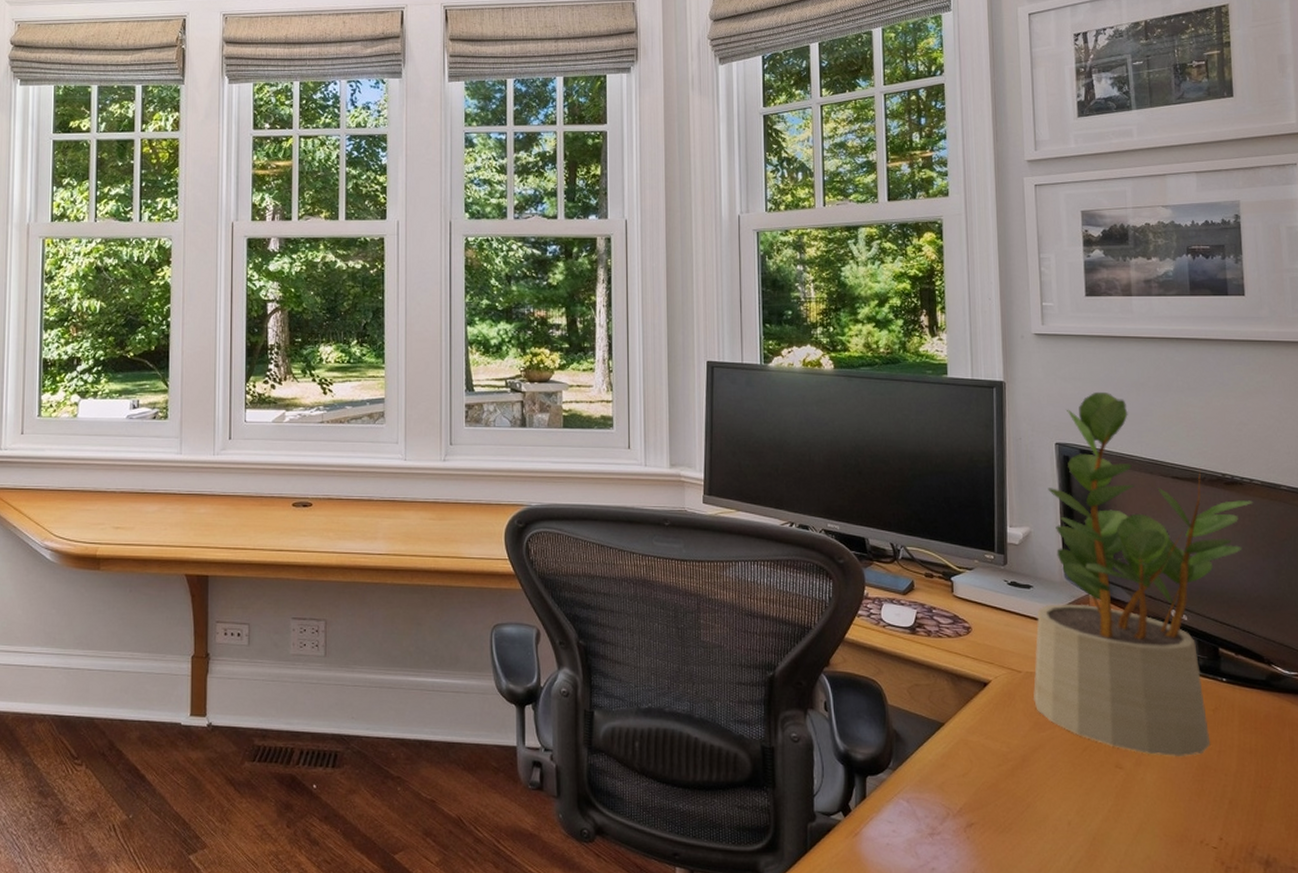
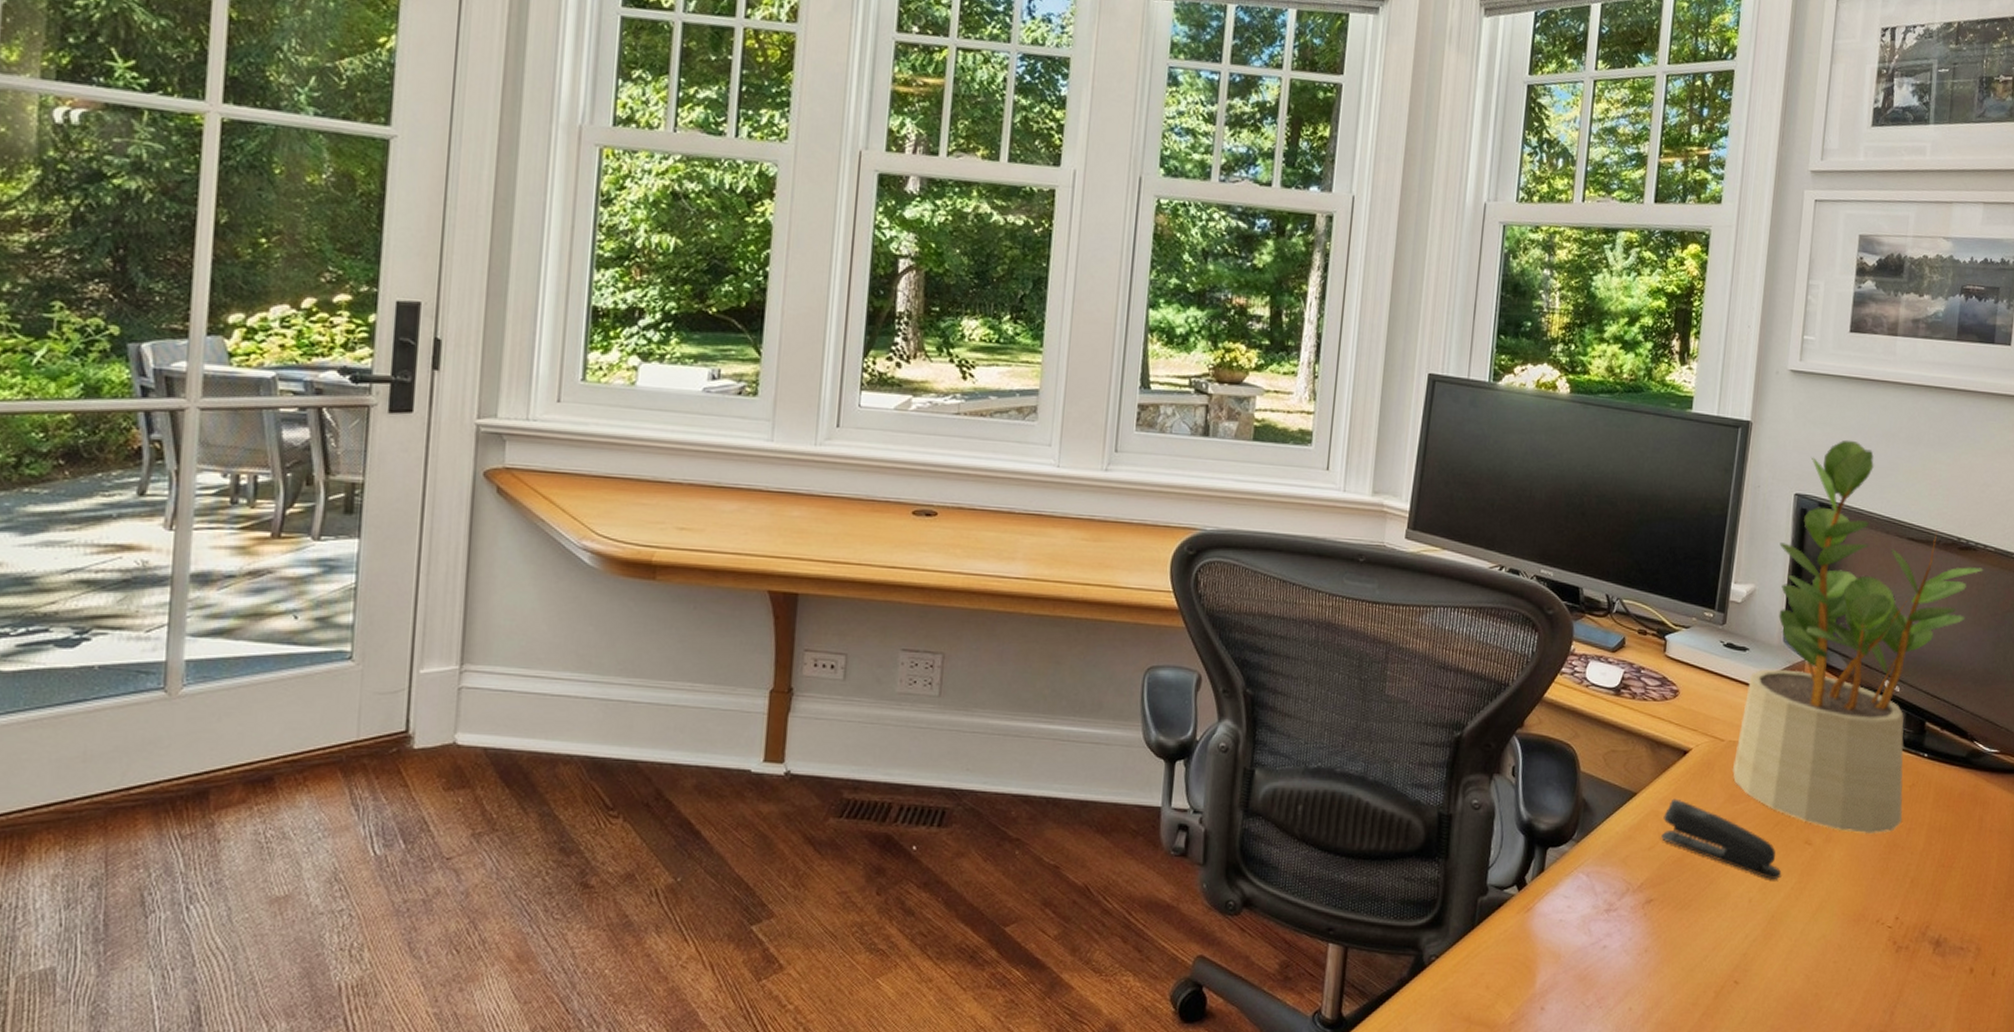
stapler: none [973,727,1097,802] -> present [1661,798,1782,879]

